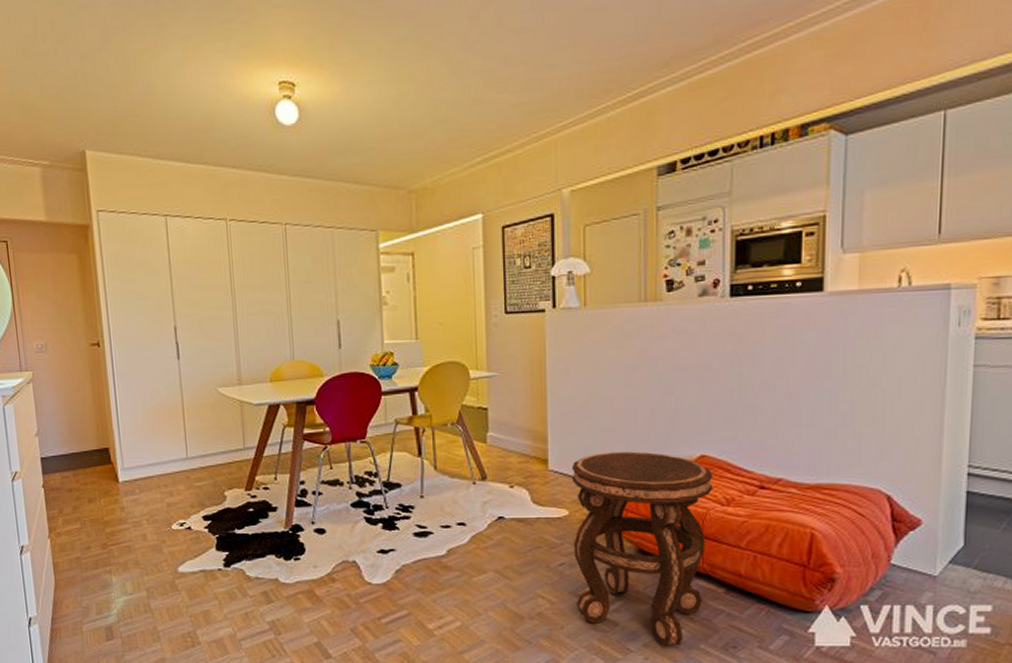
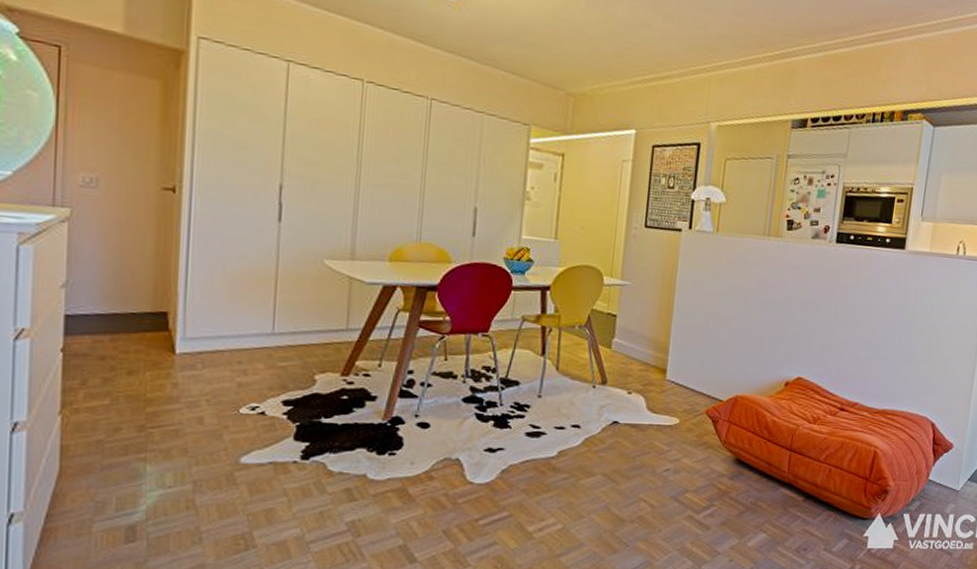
side table: present [571,451,713,647] -> none [675,367,806,550]

